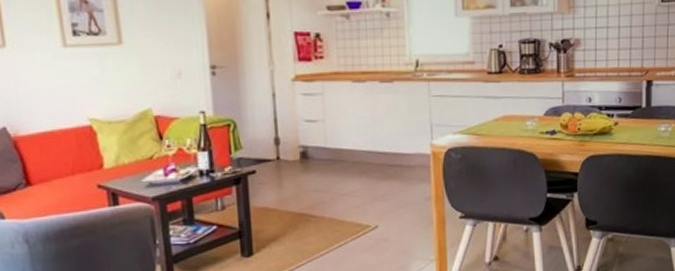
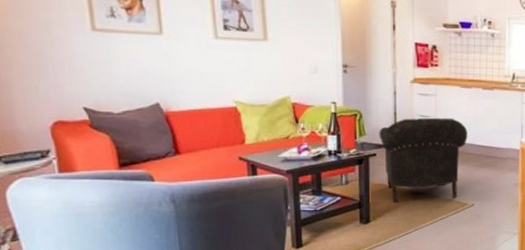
armchair: none [257,120,365,229] -> present [379,117,468,202]

